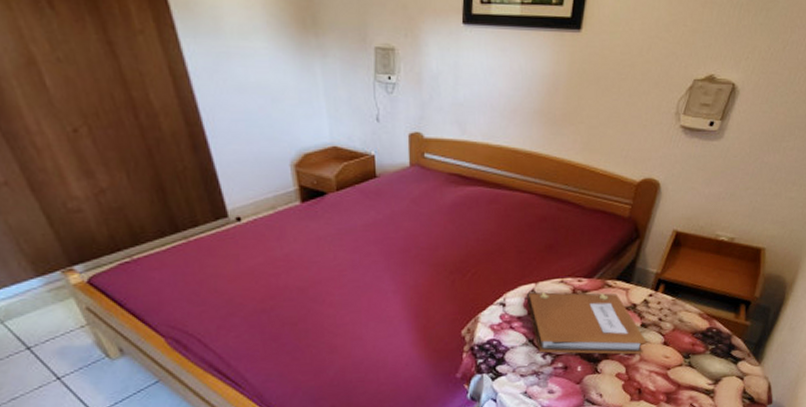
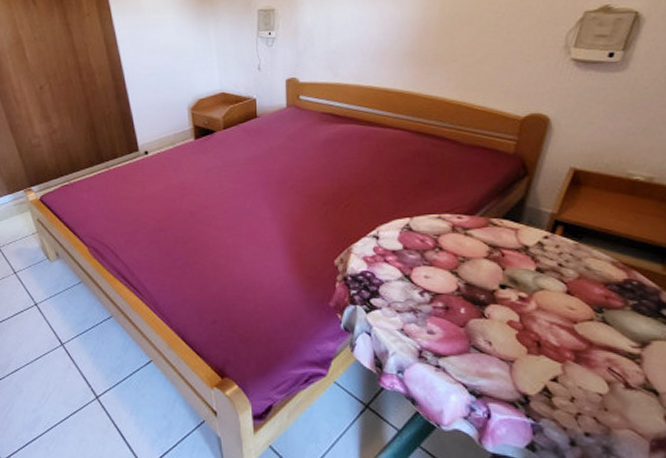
notebook: present [527,292,647,355] -> none [402,226,545,302]

